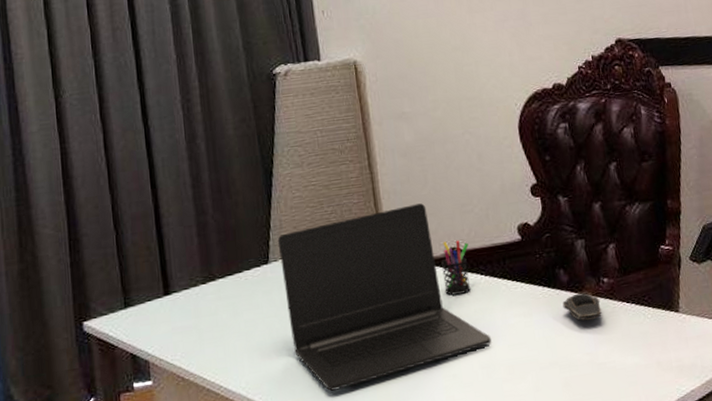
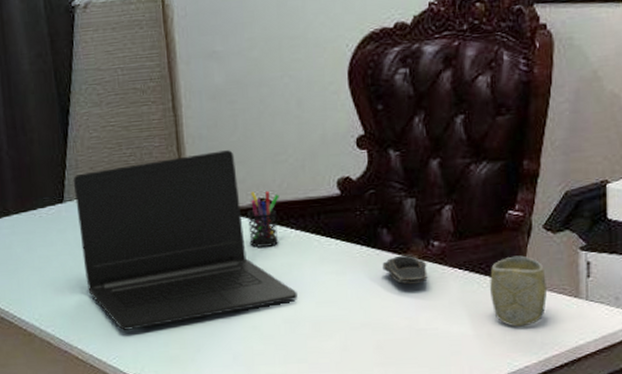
cup: none [652,286,701,354] -> present [490,255,547,327]

